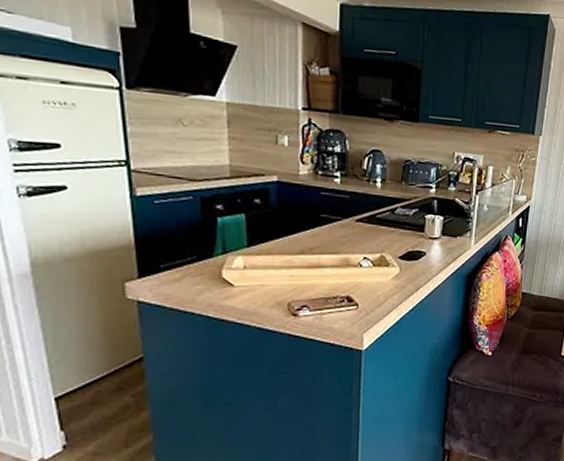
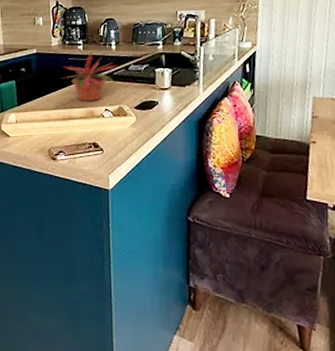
potted plant: none [312,187,383,247] -> present [63,51,118,101]

